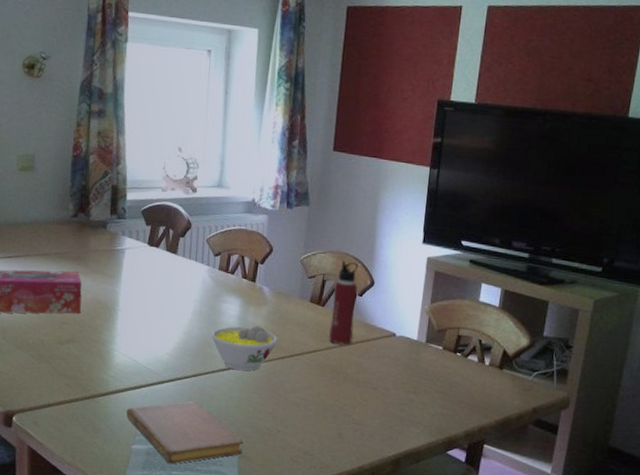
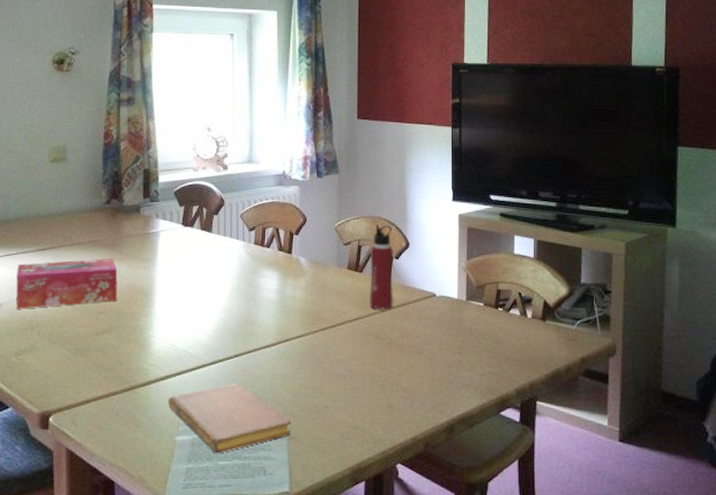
bowl: present [211,325,278,371] -> none [250,298,319,346]

